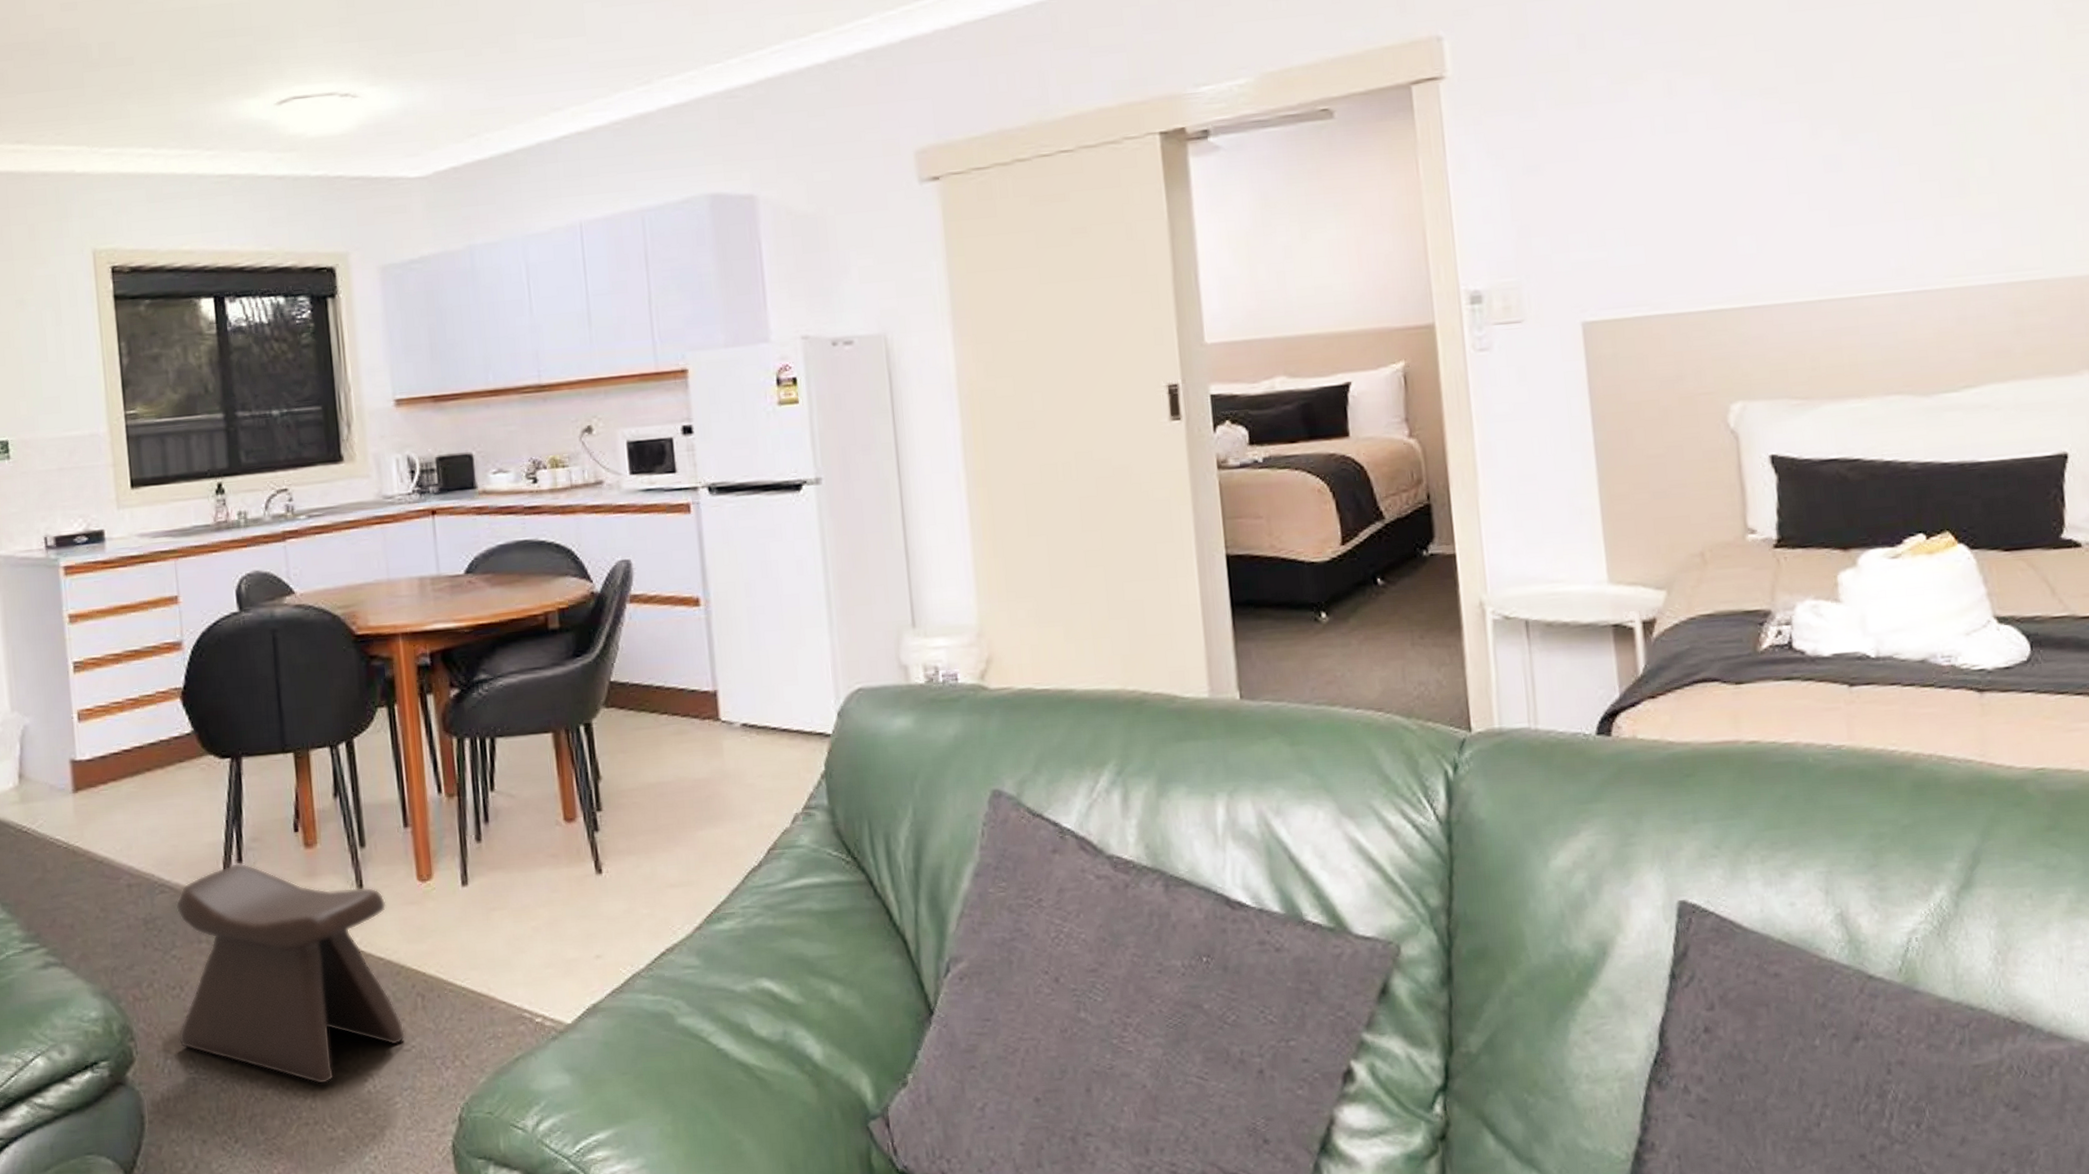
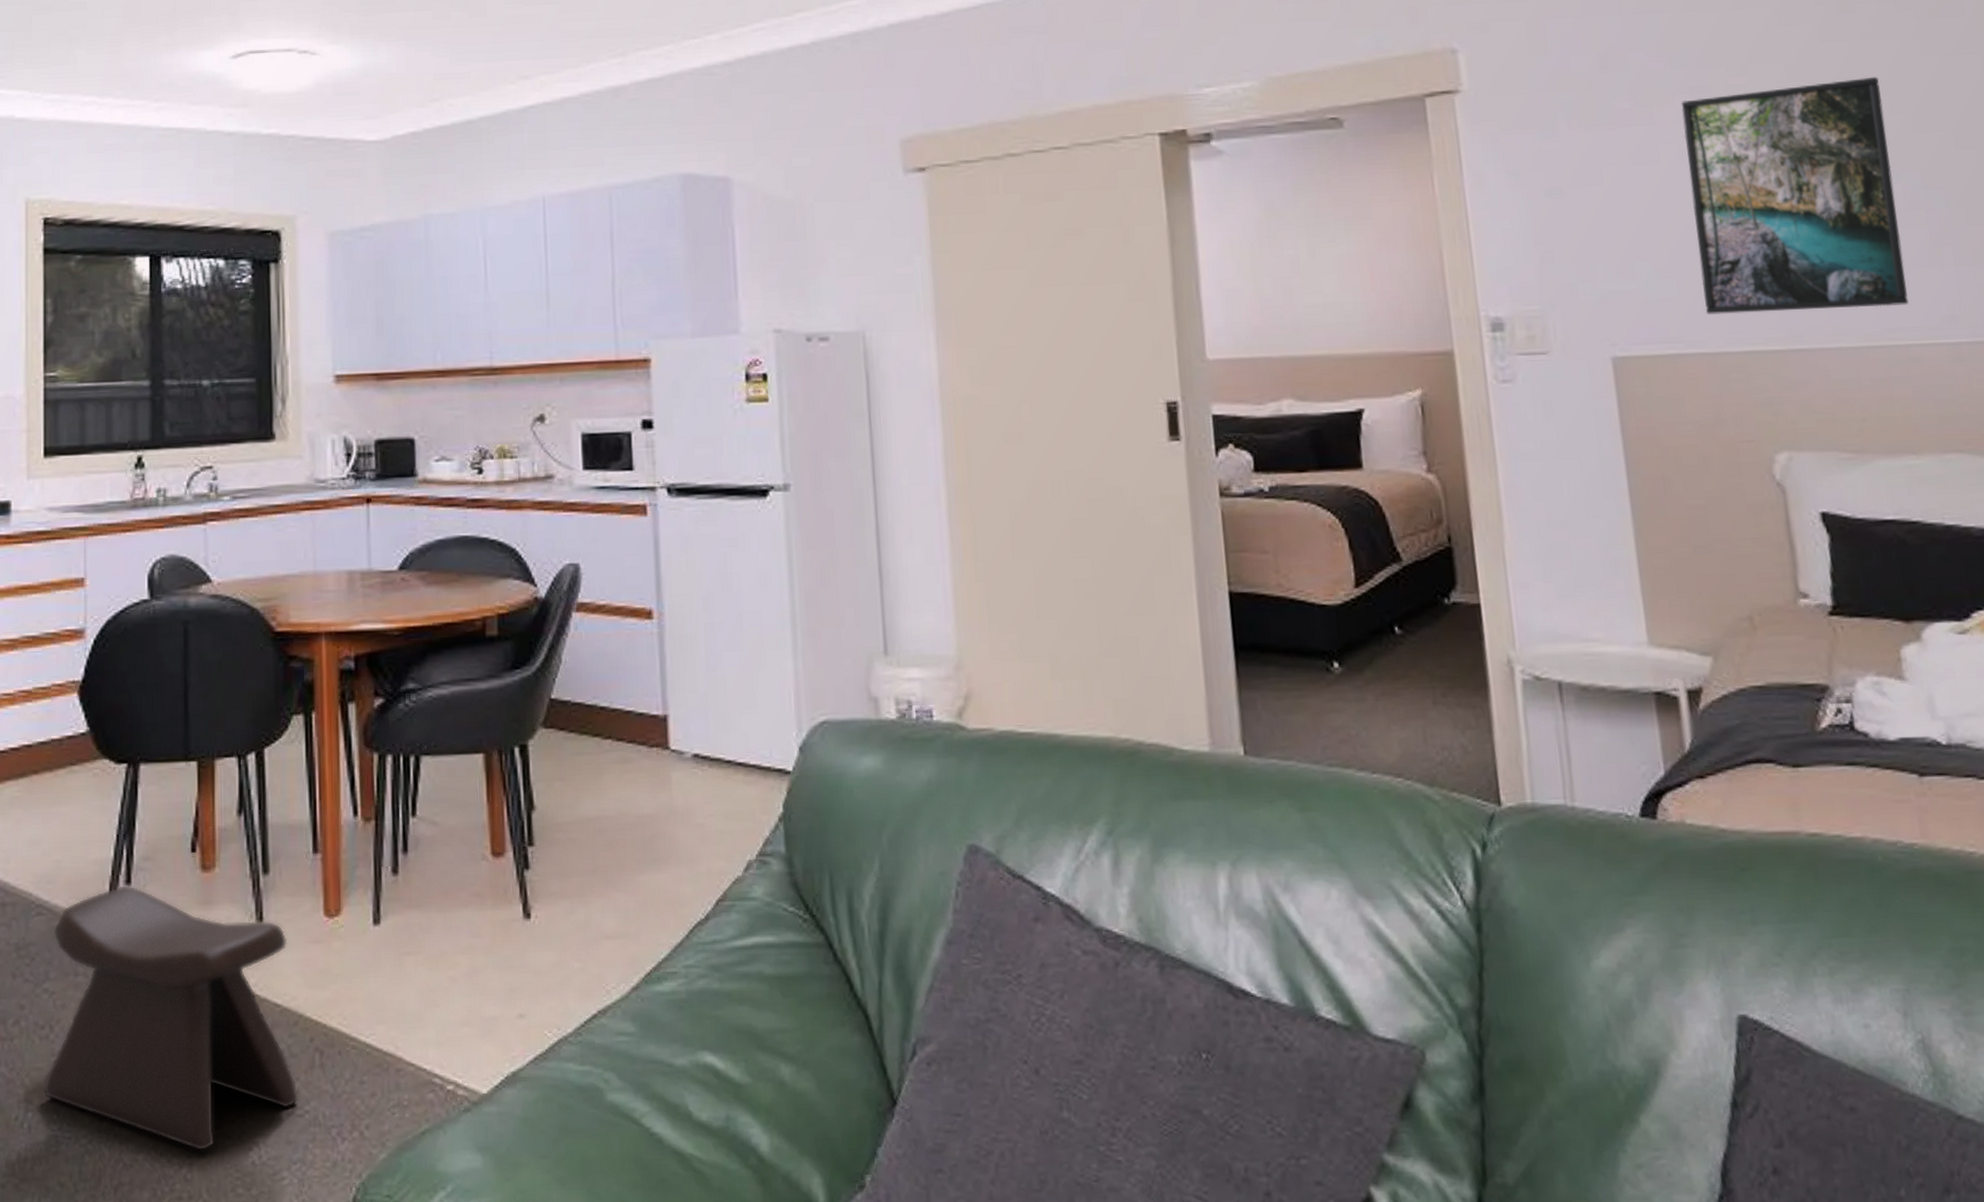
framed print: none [1654,43,1860,278] -> present [1681,76,1908,315]

